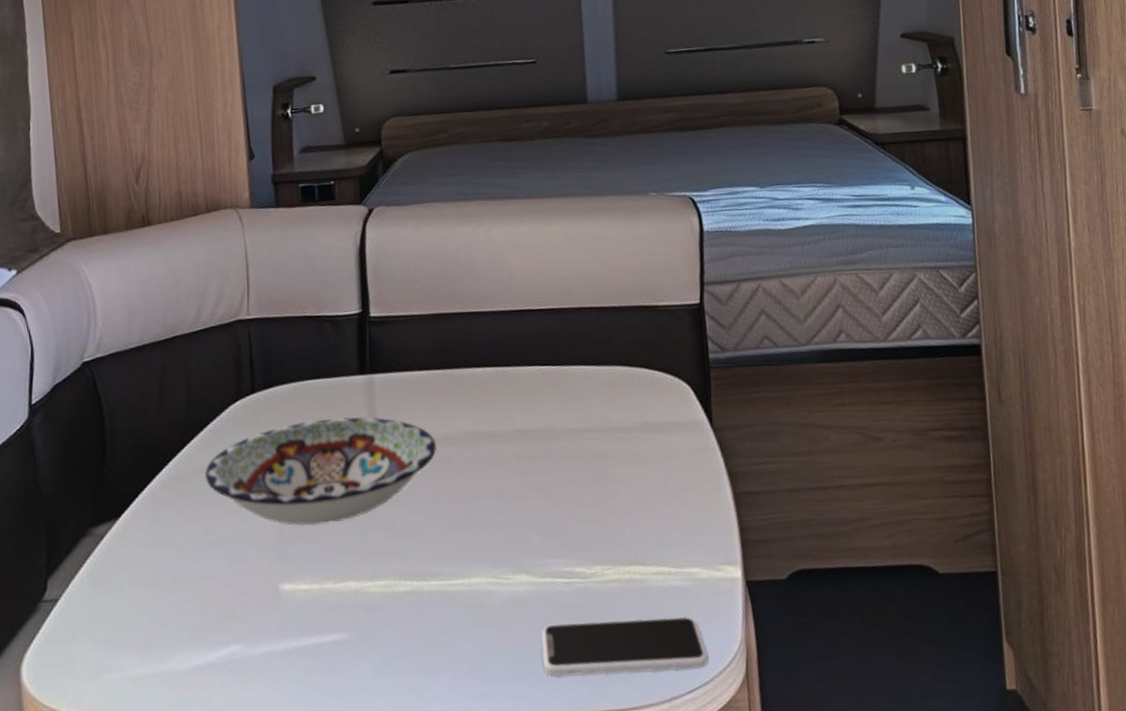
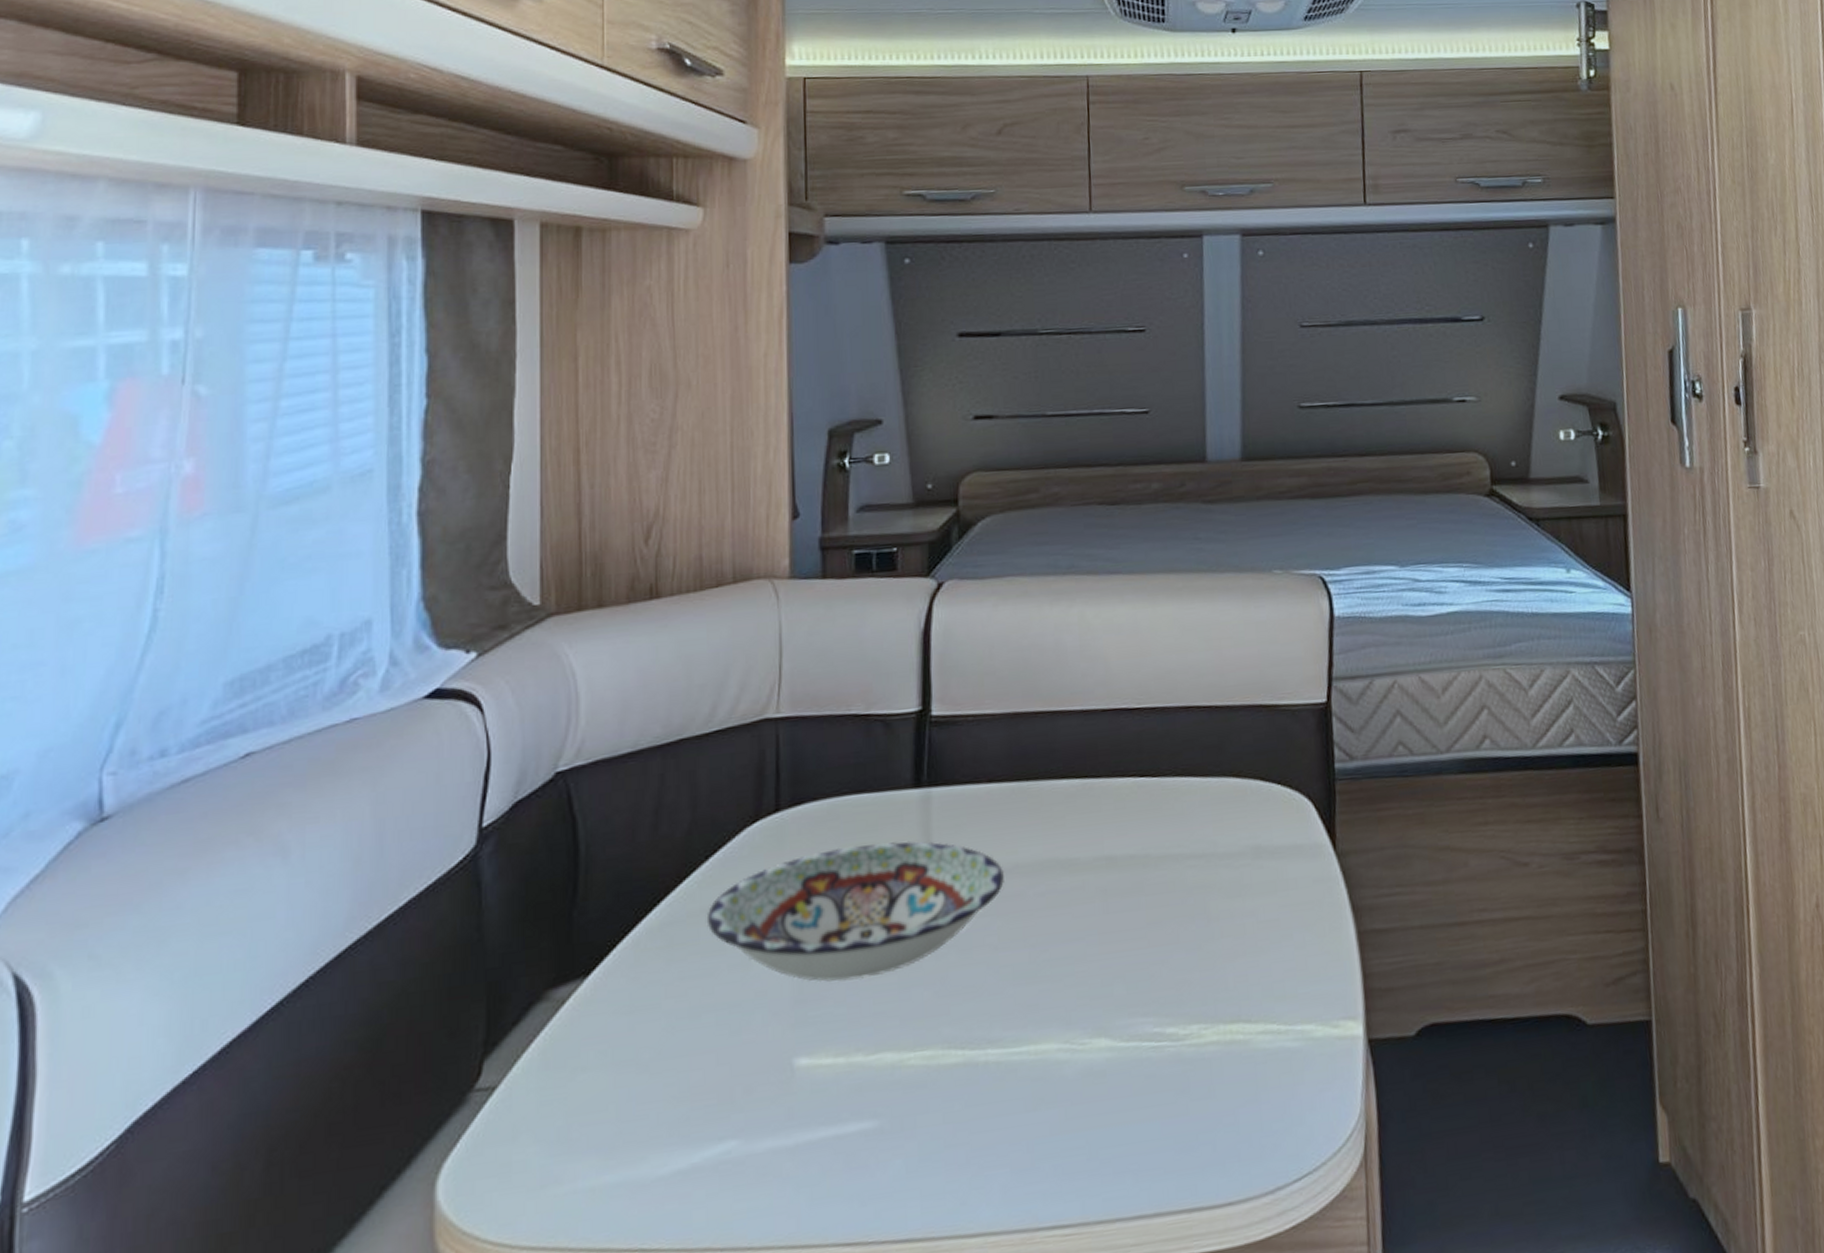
smartphone: present [541,617,709,677] -> none [1120,1086,1321,1167]

